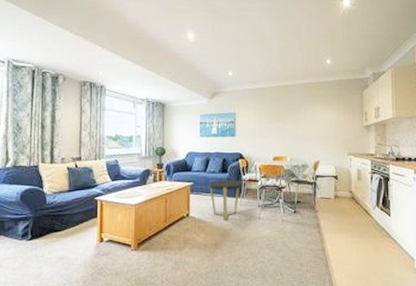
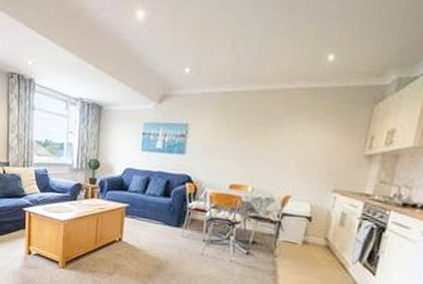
side table: present [208,180,243,220] -> none [146,204,188,251]

